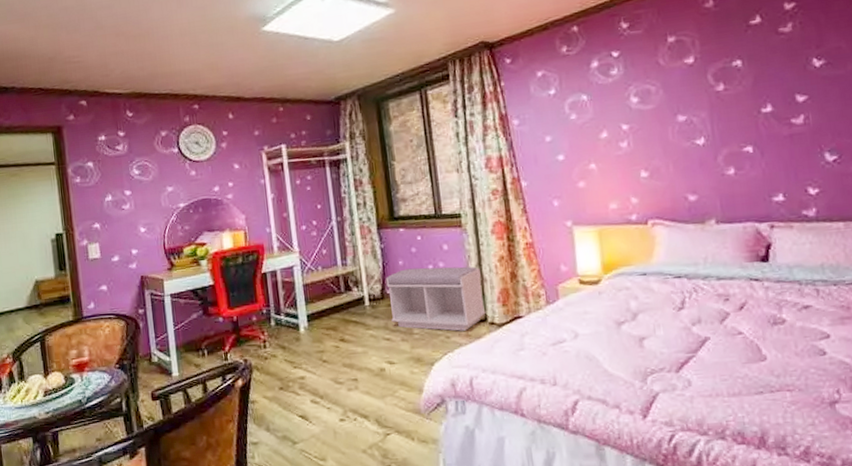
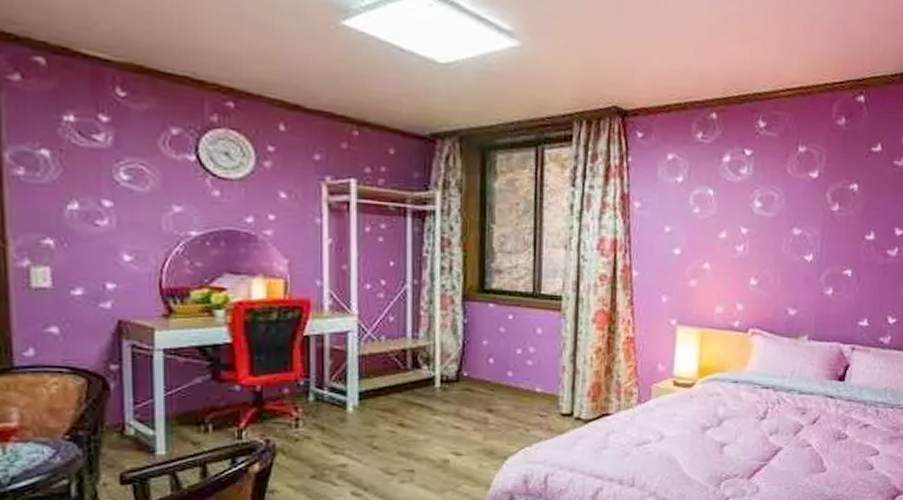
bench: present [386,266,486,331] -> none [464,350,574,424]

